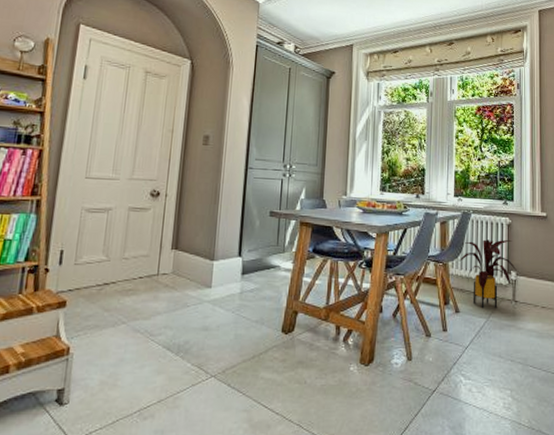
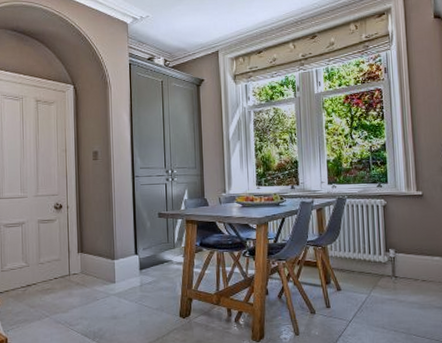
house plant: present [459,239,517,308] -> none [337,221,395,285]

